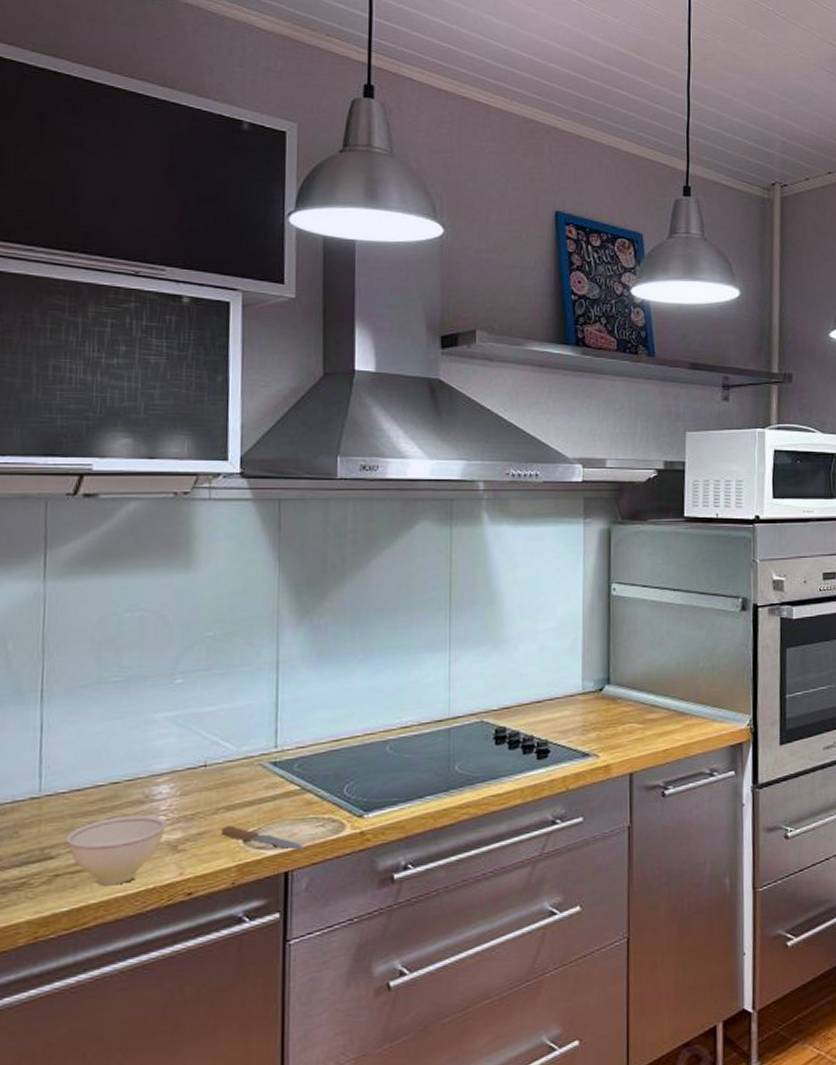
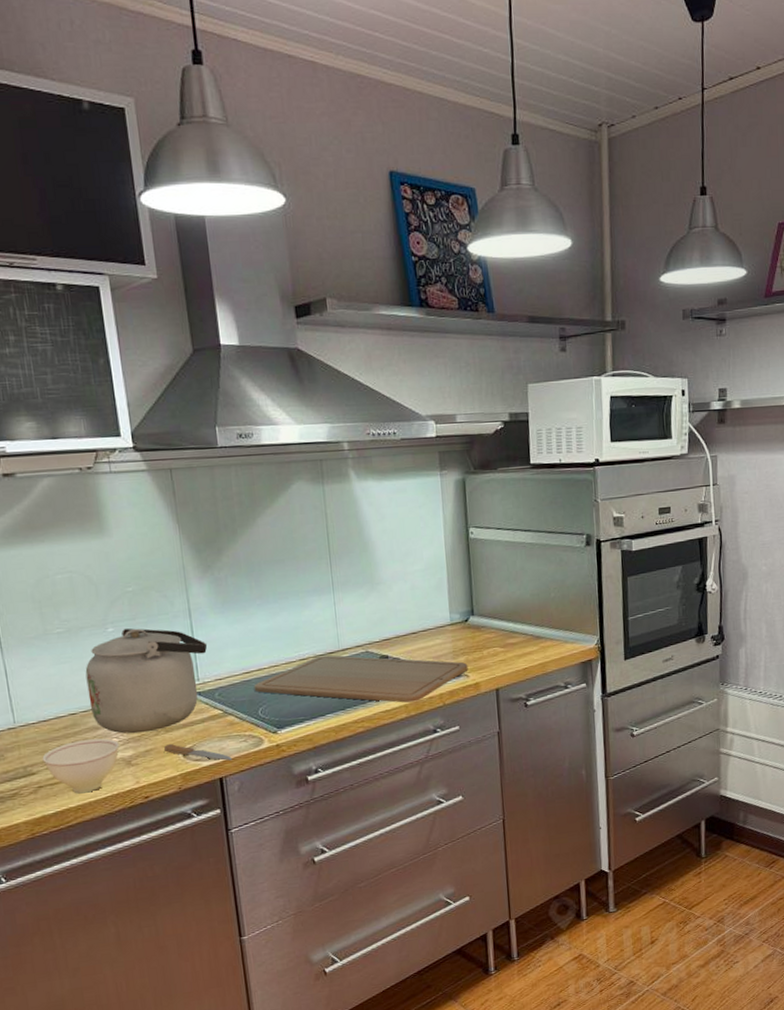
kettle: none [138,680,293,811] -> present [85,628,208,734]
chopping board: none [342,723,599,786] -> present [253,655,468,703]

